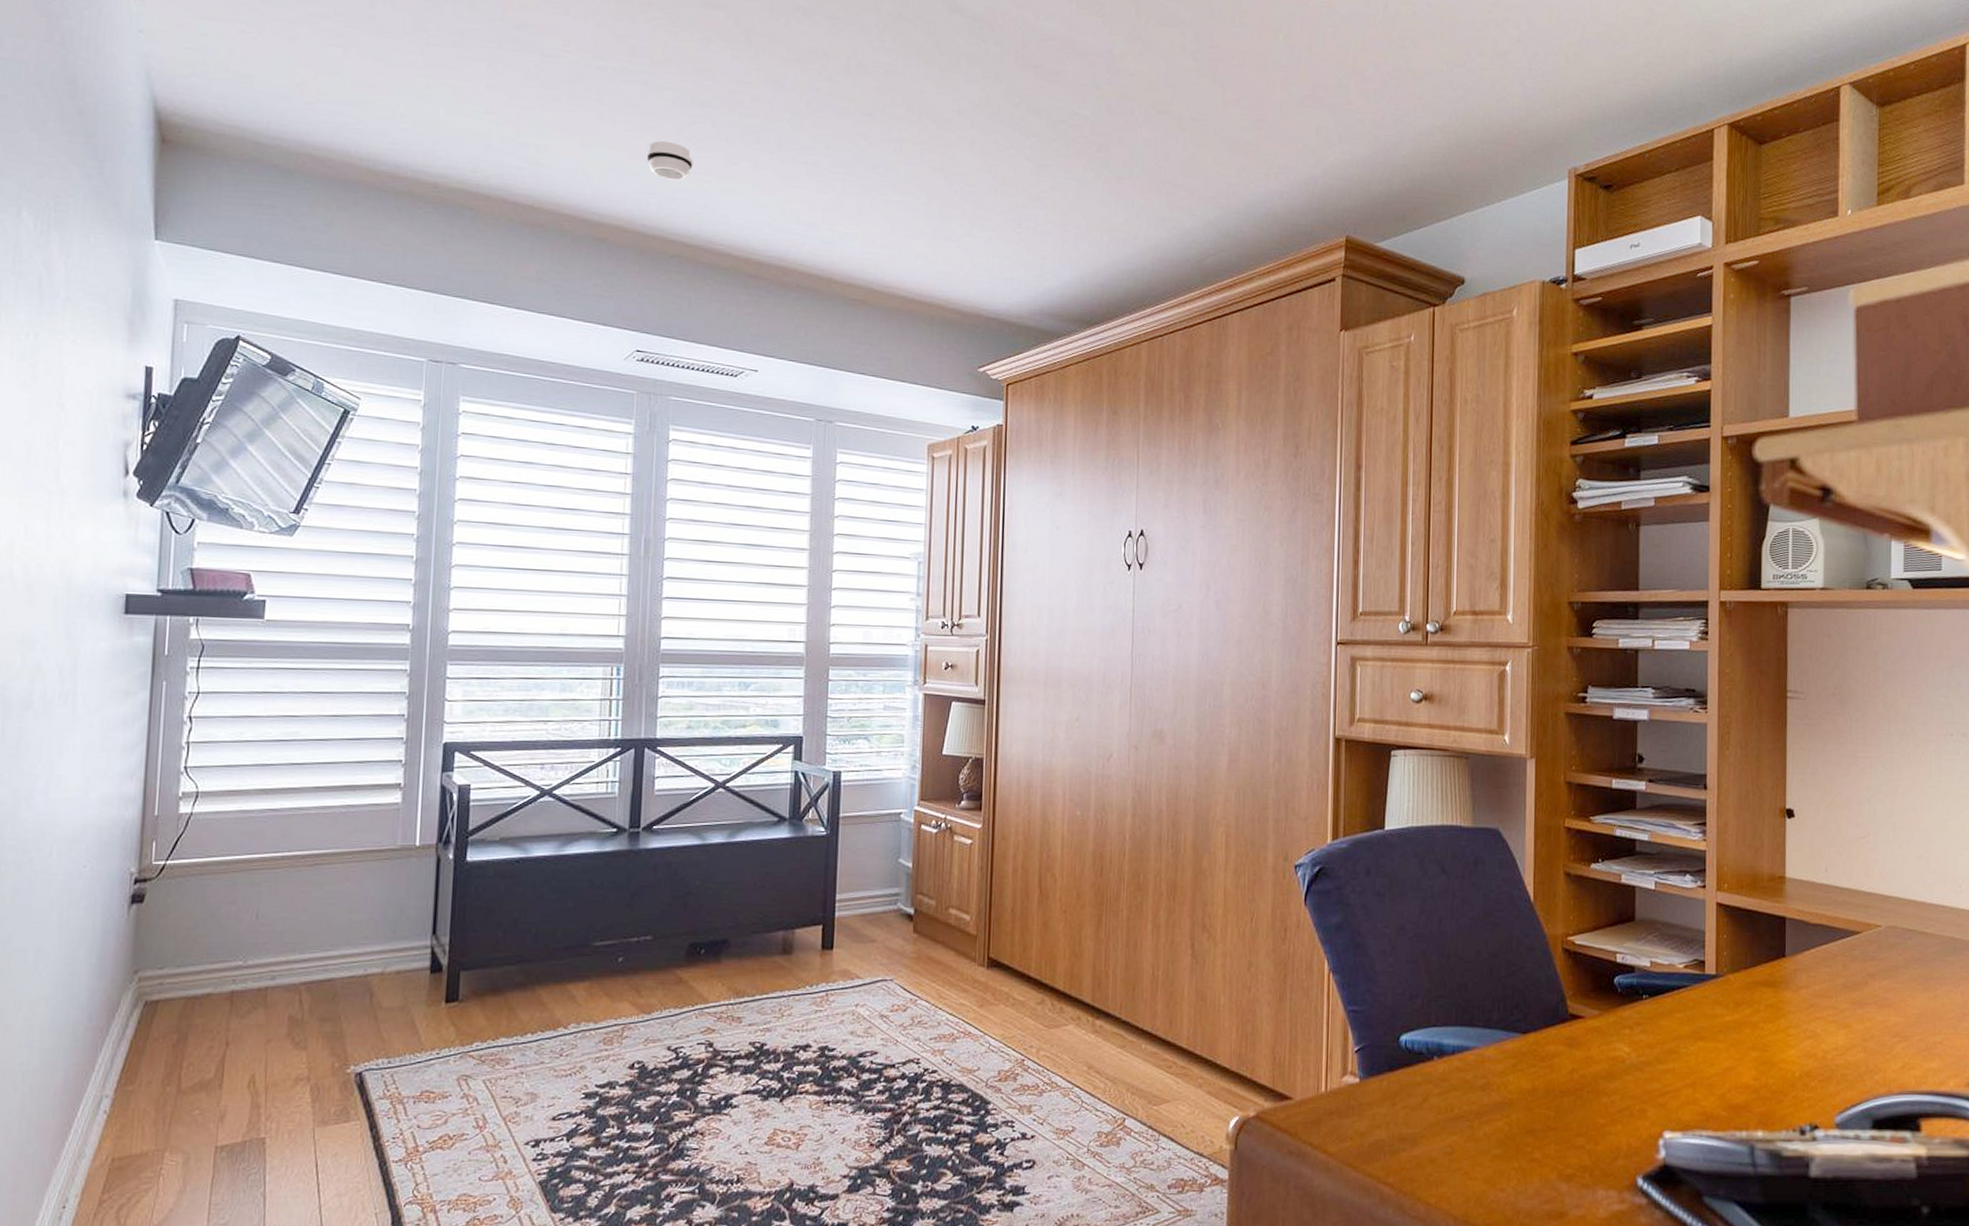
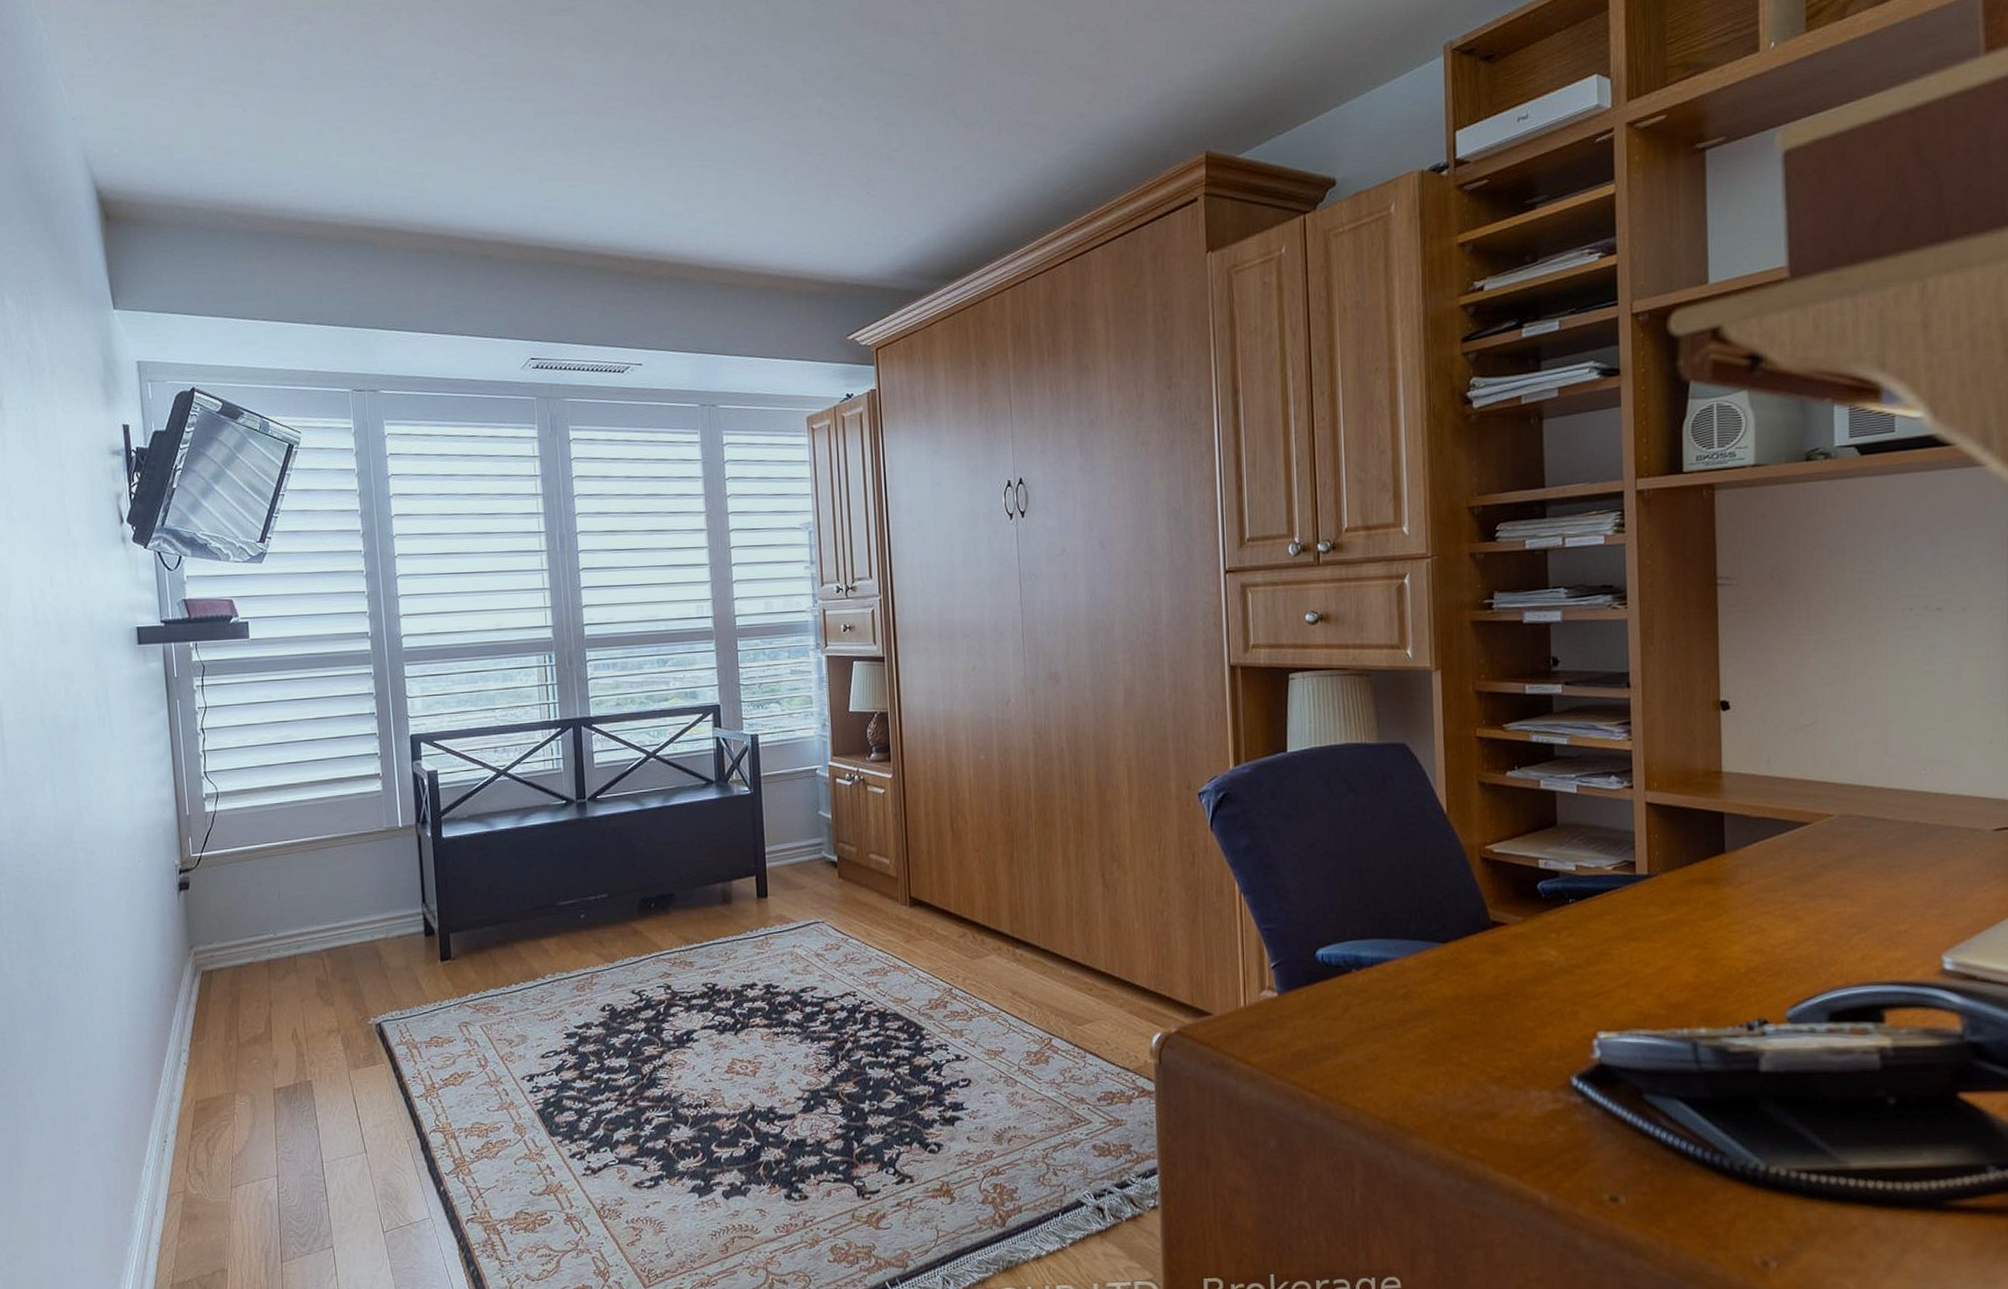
smoke detector: present [646,141,693,181] -> none [518,153,561,190]

